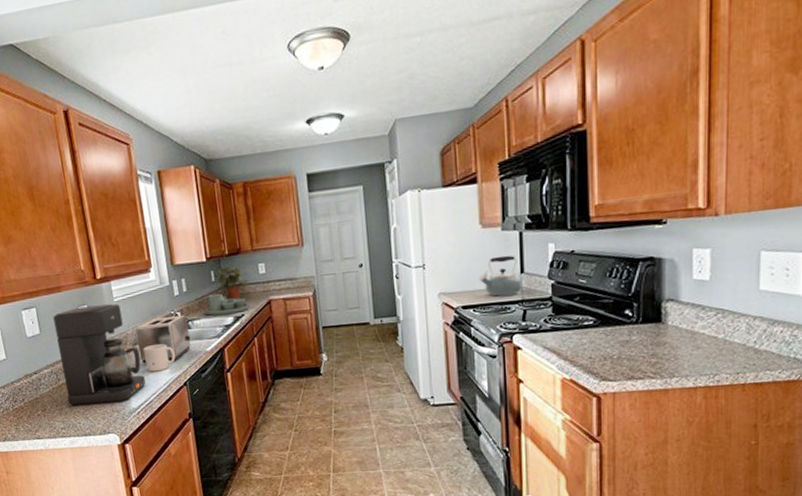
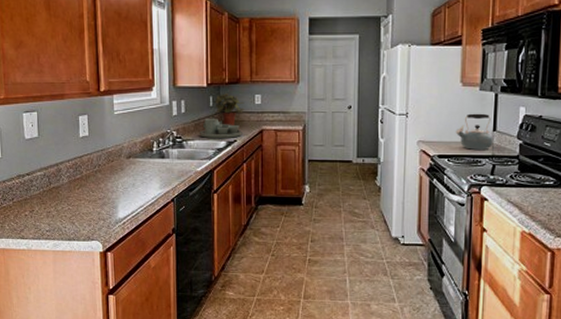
coffee maker: present [53,303,146,406] -> none [53,116,135,210]
toaster: present [135,316,191,364] -> none [131,135,183,177]
mug: present [142,344,176,372] -> none [136,160,167,185]

